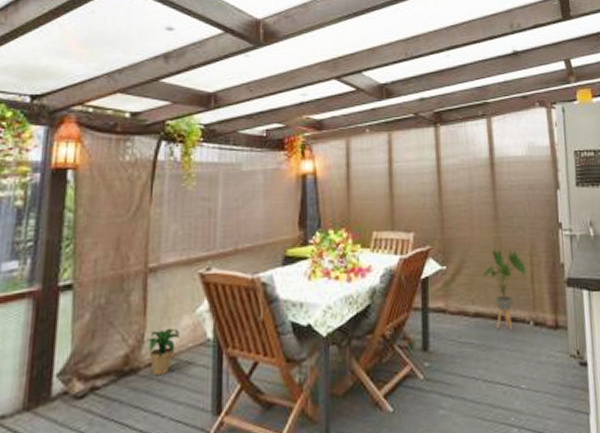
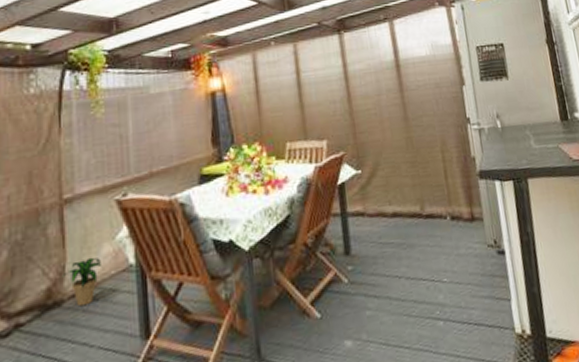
house plant: present [482,249,526,330] -> none [397,148,439,227]

